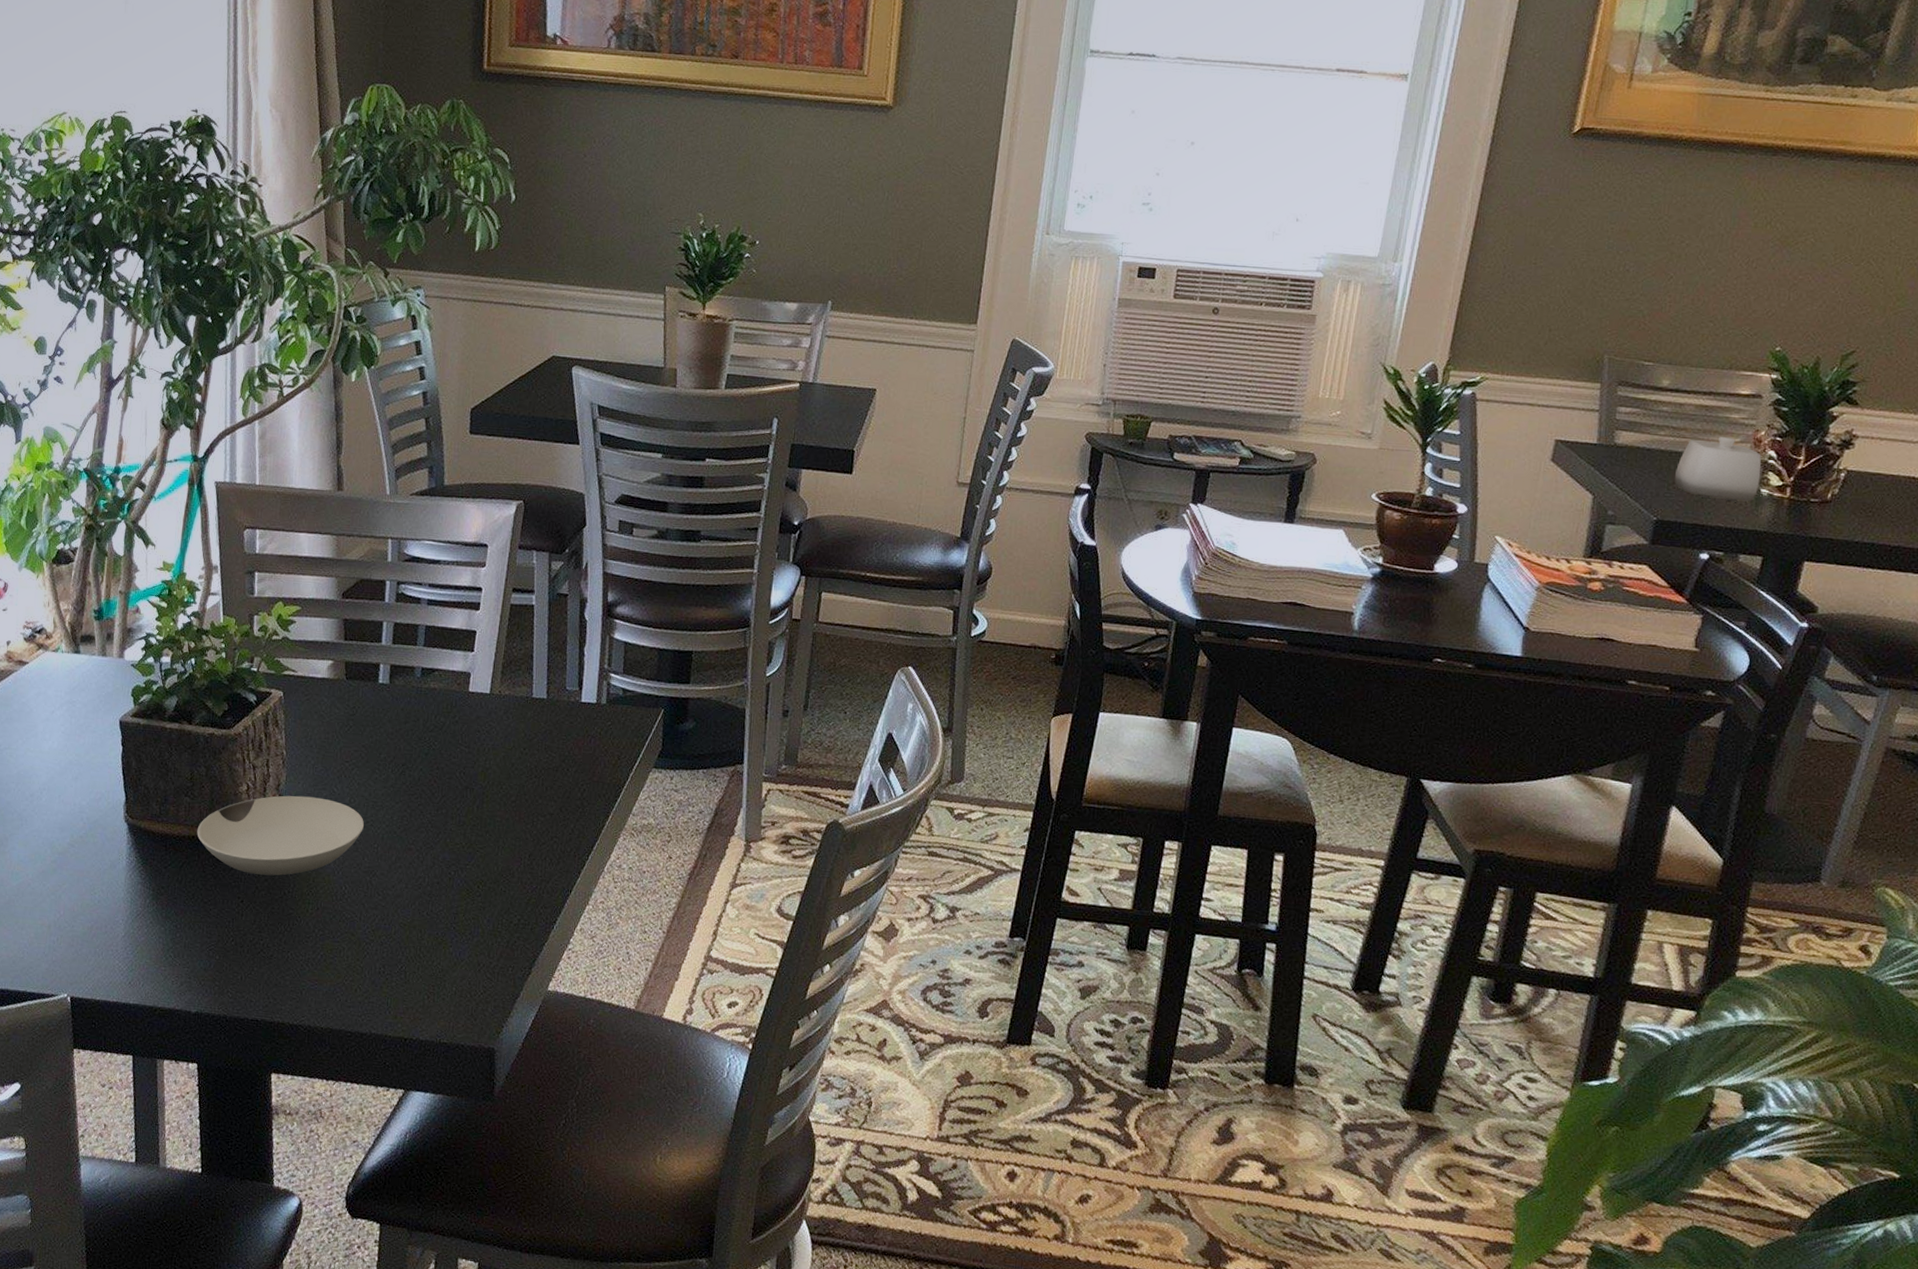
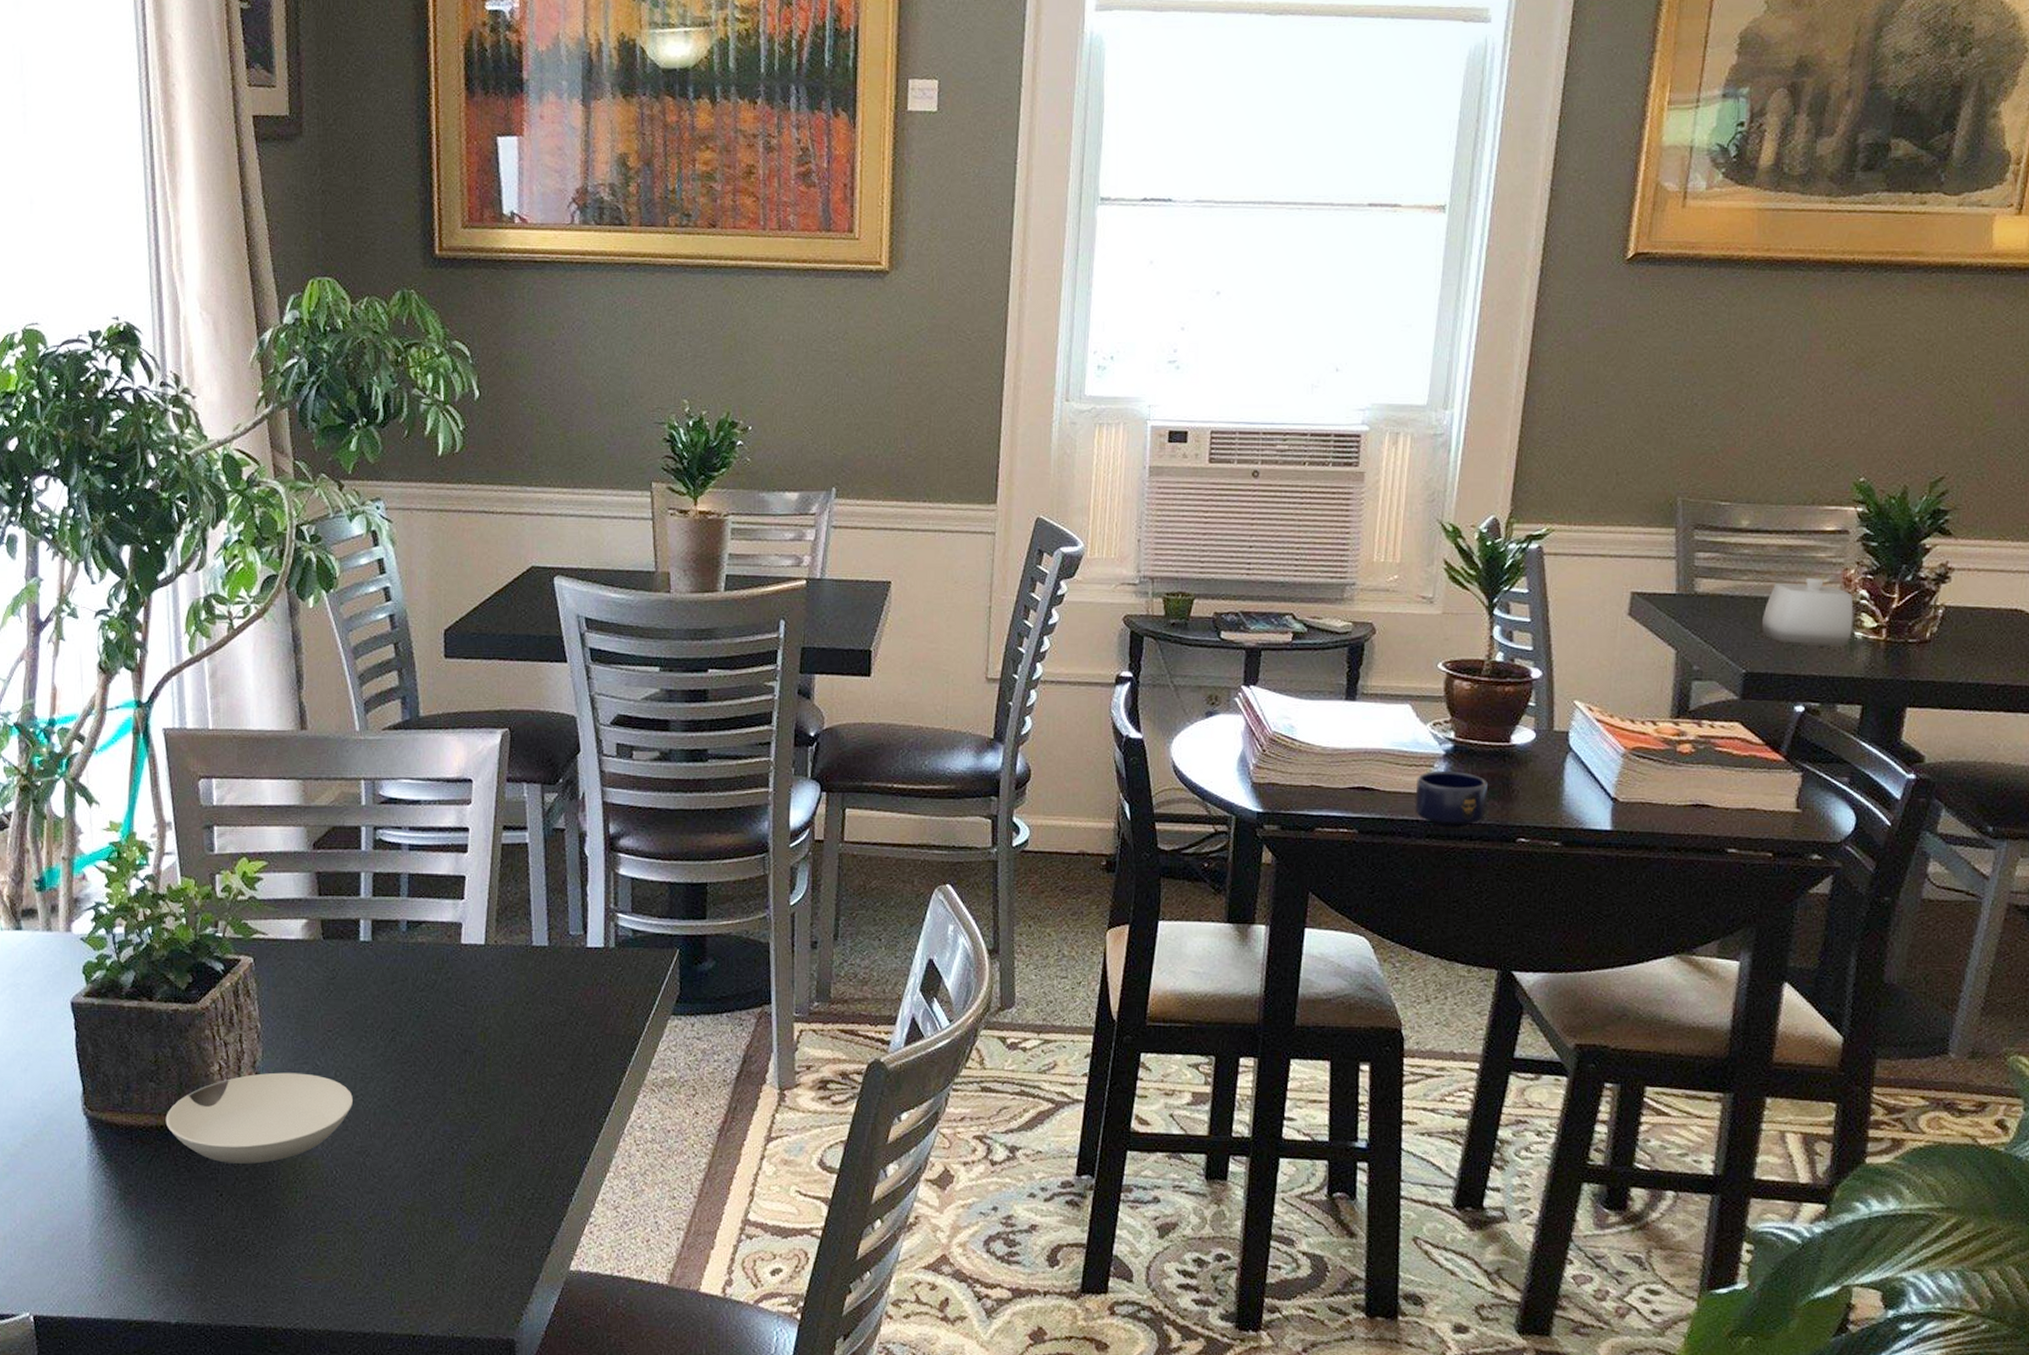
mug: none [1341,592,1410,646] -> present [1415,770,1488,828]

